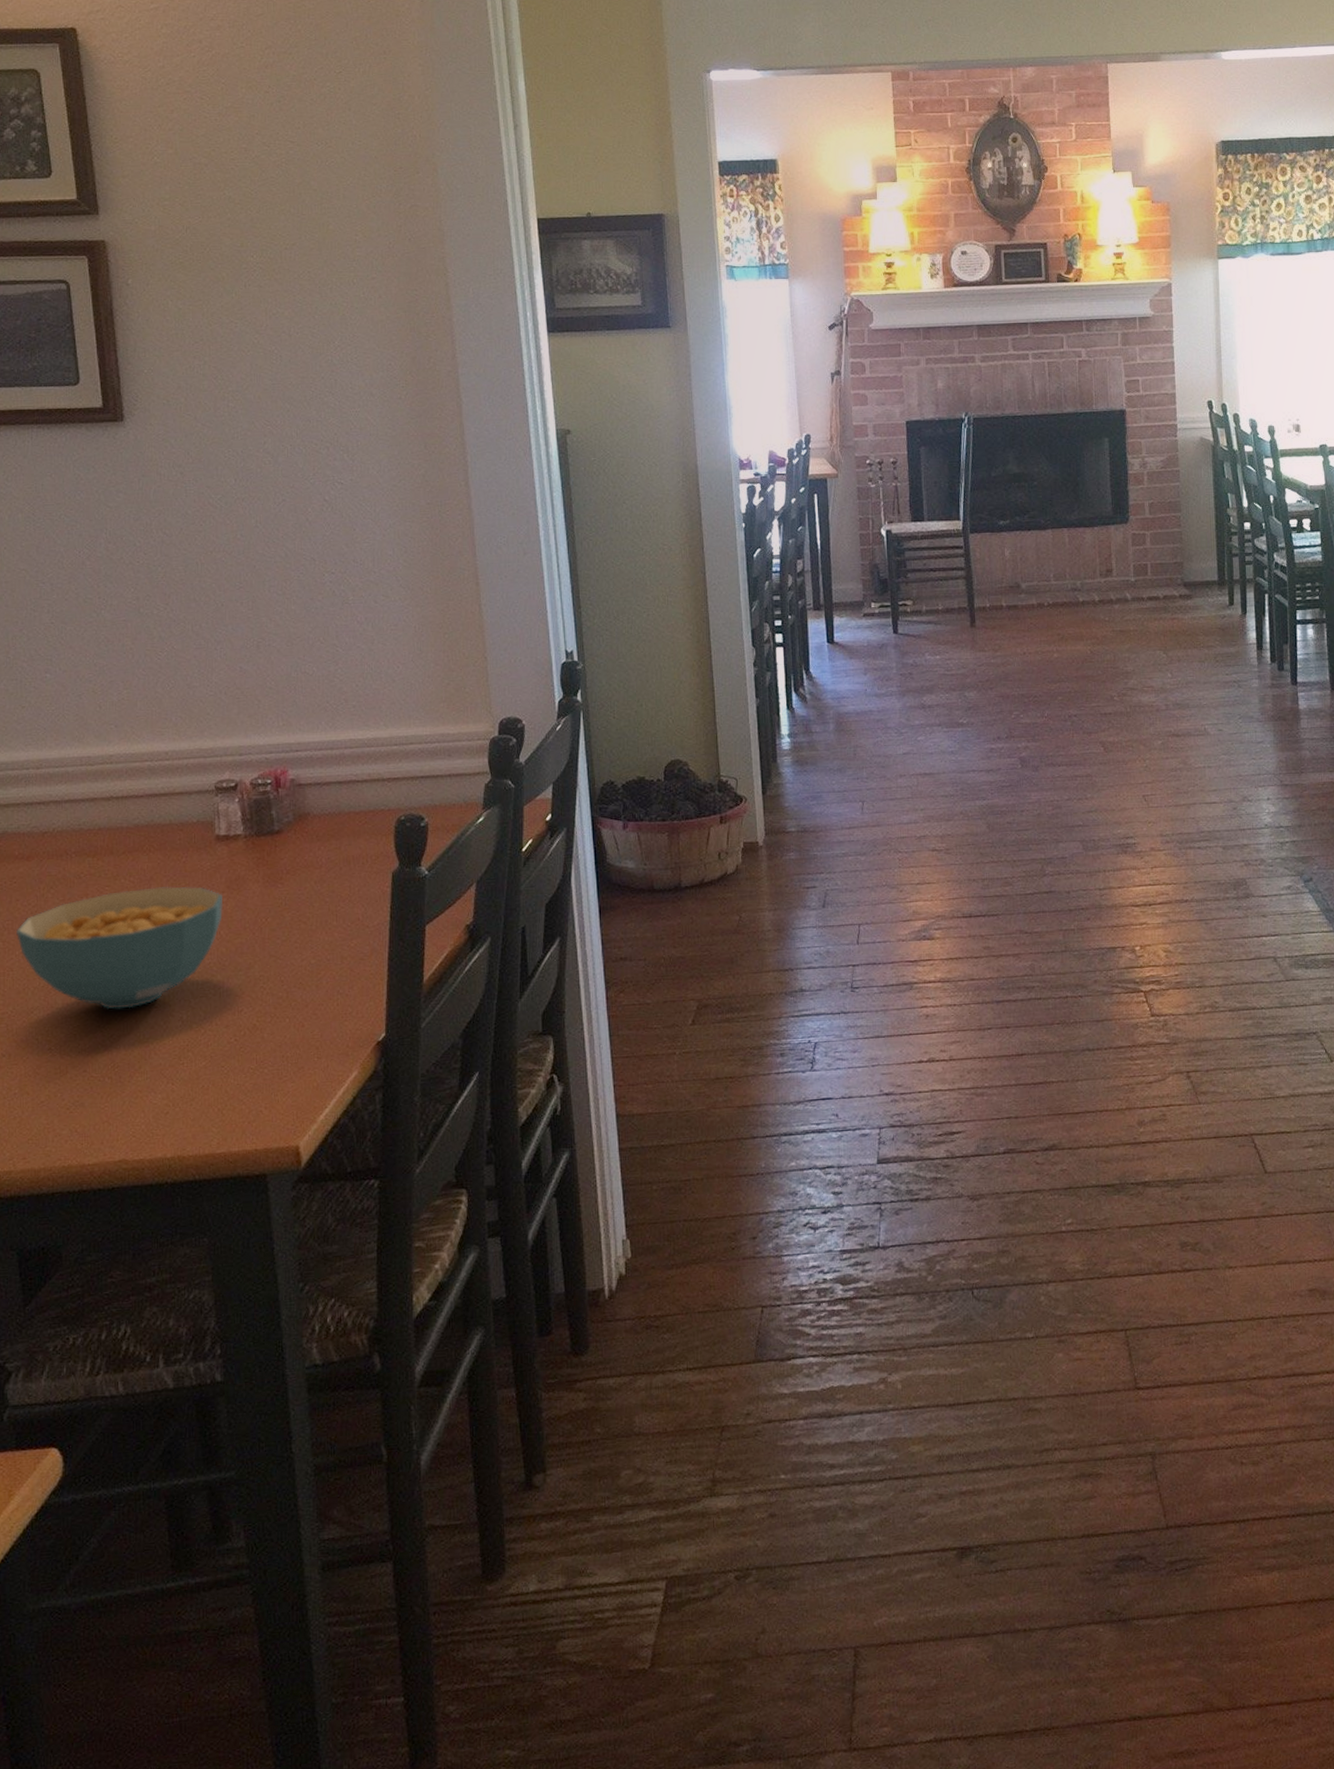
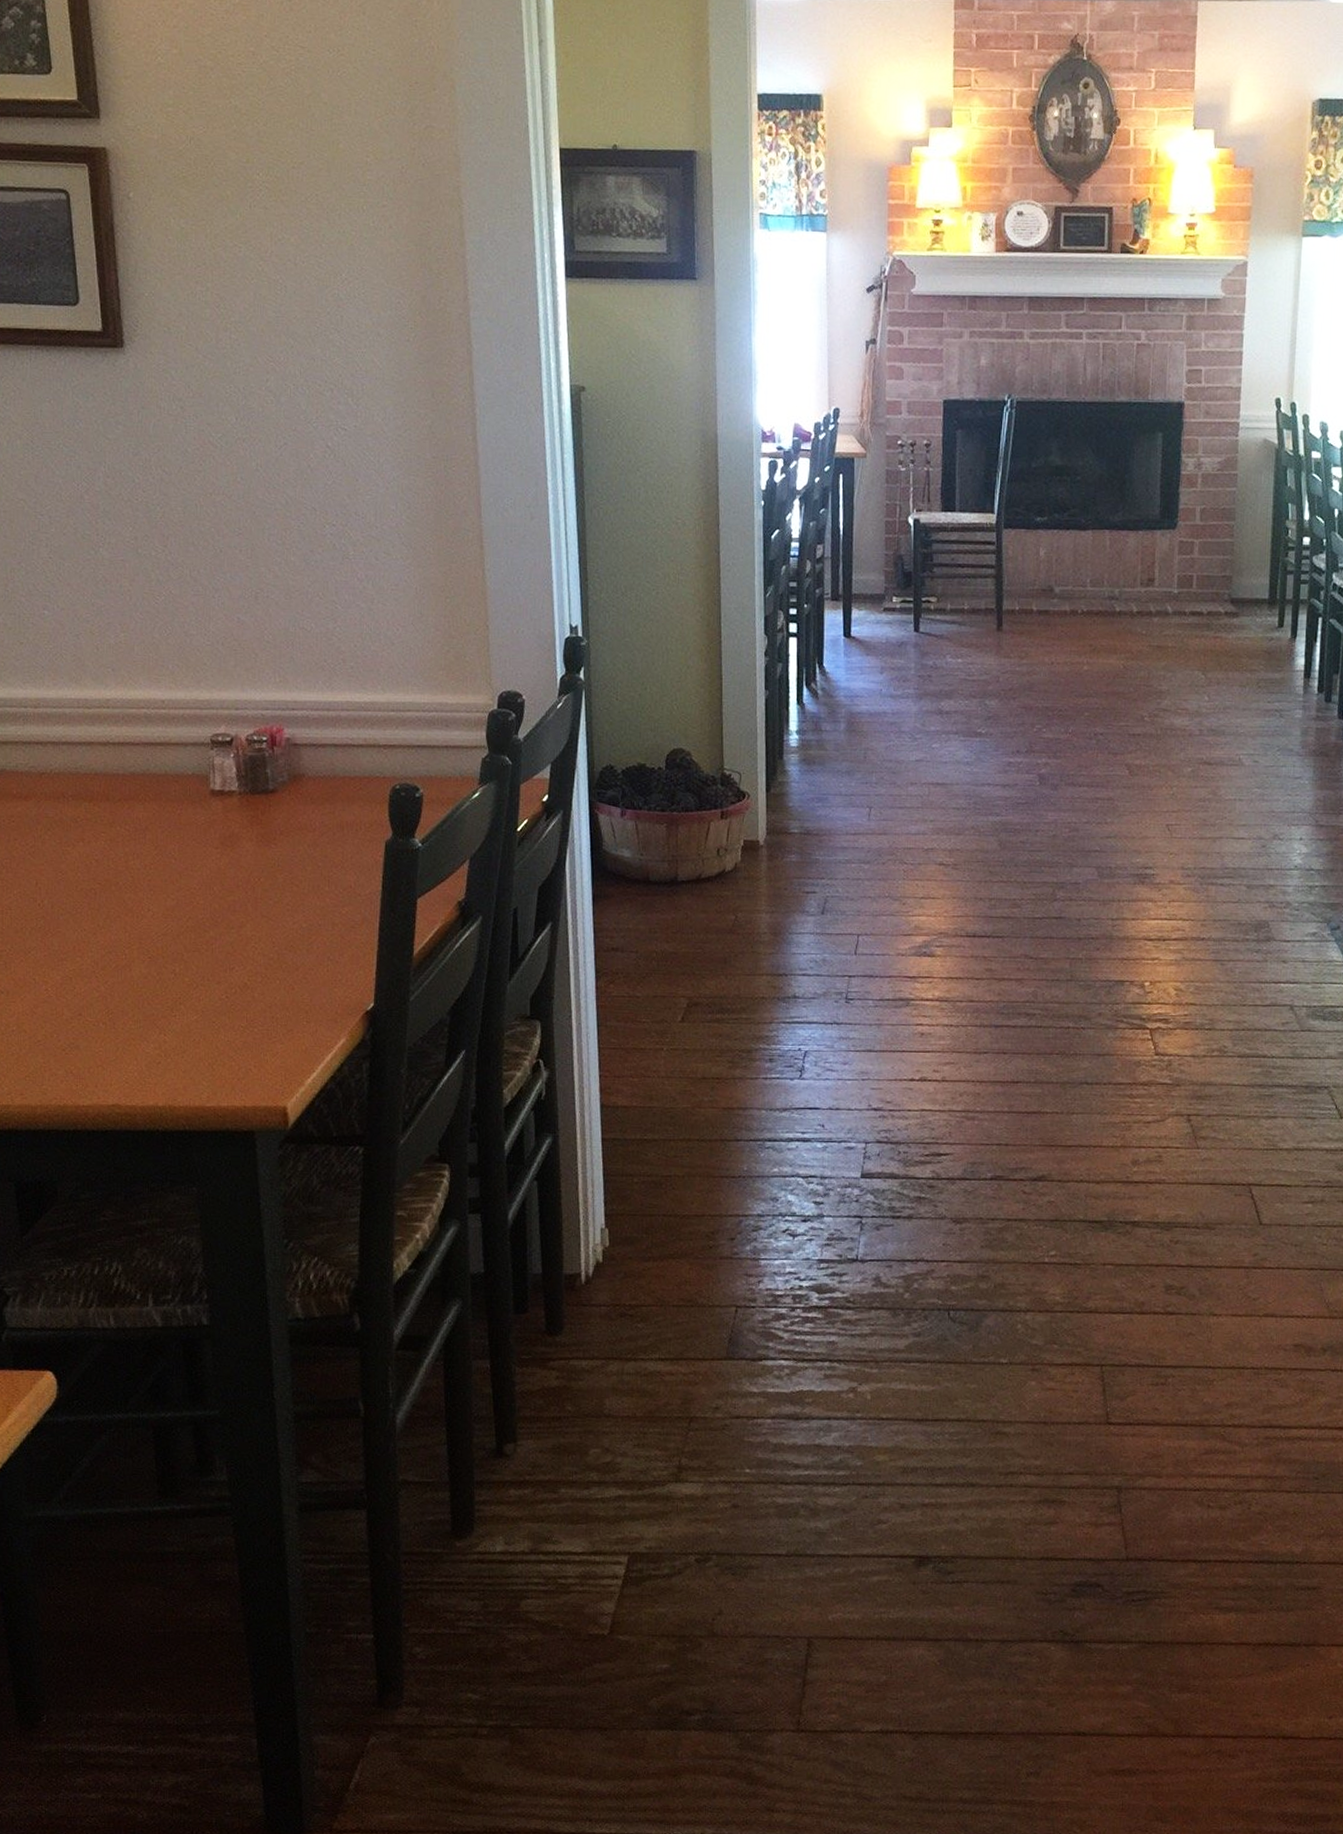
cereal bowl: present [16,886,224,1010] -> none [14,837,217,957]

